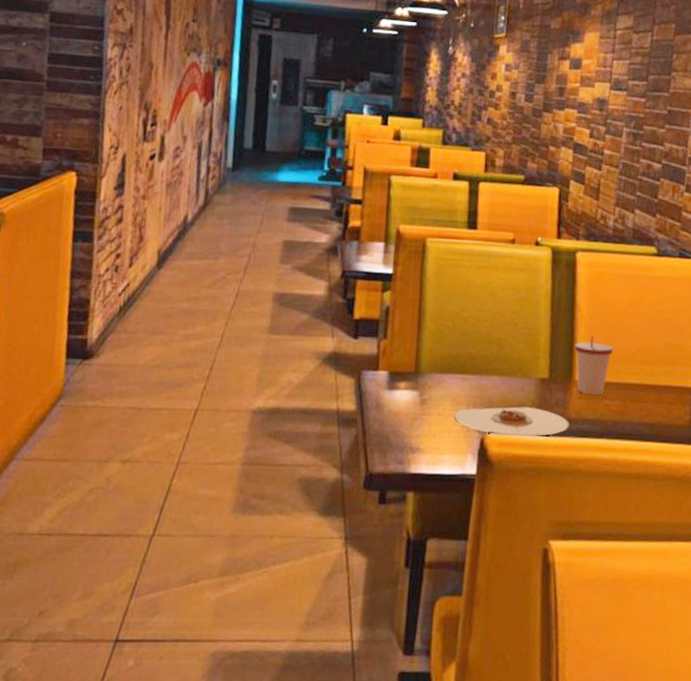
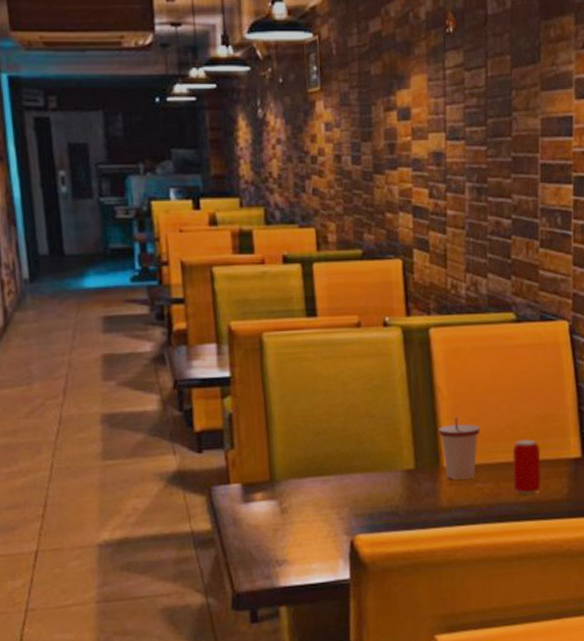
plate: present [455,406,569,437] -> none [319,501,442,535]
beverage can: none [638,364,668,417] -> present [512,439,541,496]

